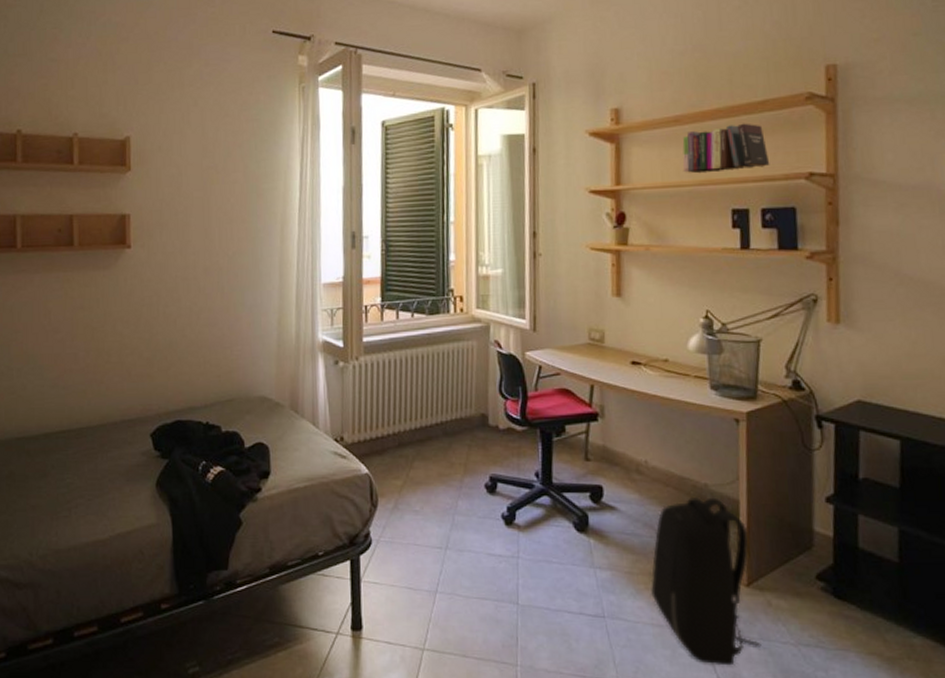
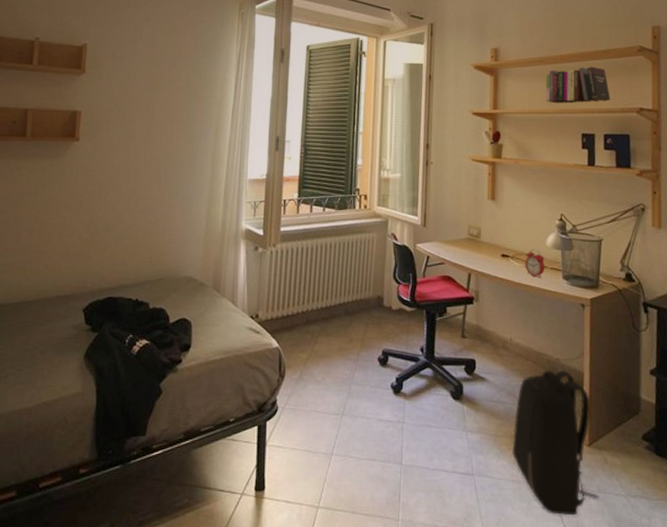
alarm clock: none [661,353,687,388] -> present [525,248,545,277]

